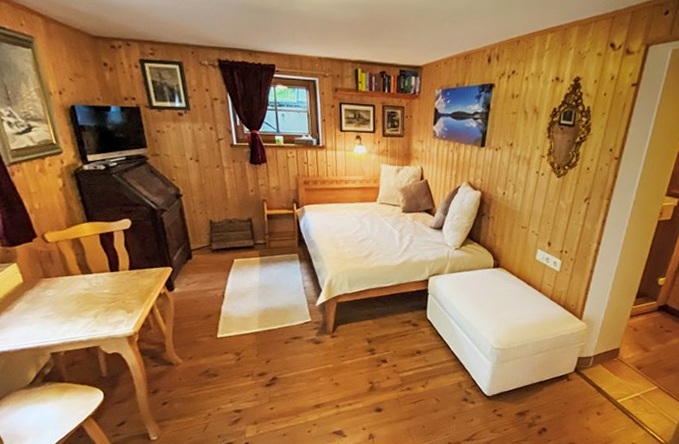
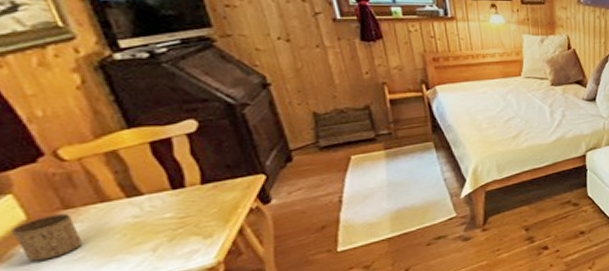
cup: none [13,280,53,314] -> present [10,213,82,262]

